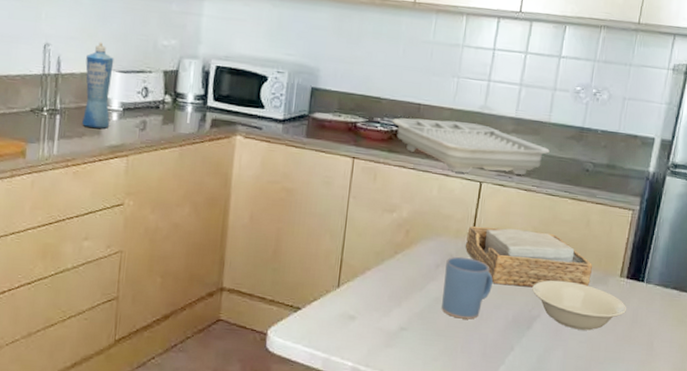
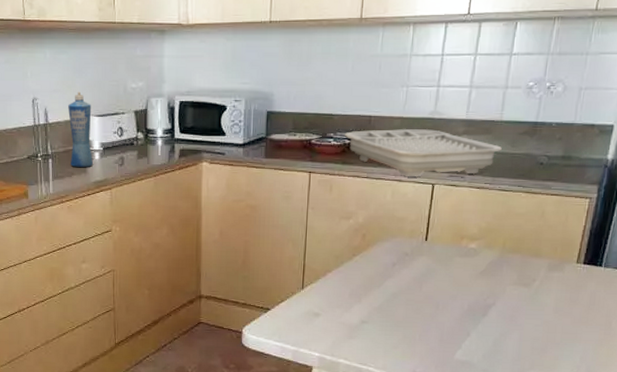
mug: present [441,256,493,320] -> none [399,254,448,311]
napkin holder: present [465,226,592,288] -> none [419,225,548,278]
bowl: present [532,280,627,331] -> none [487,270,584,315]

